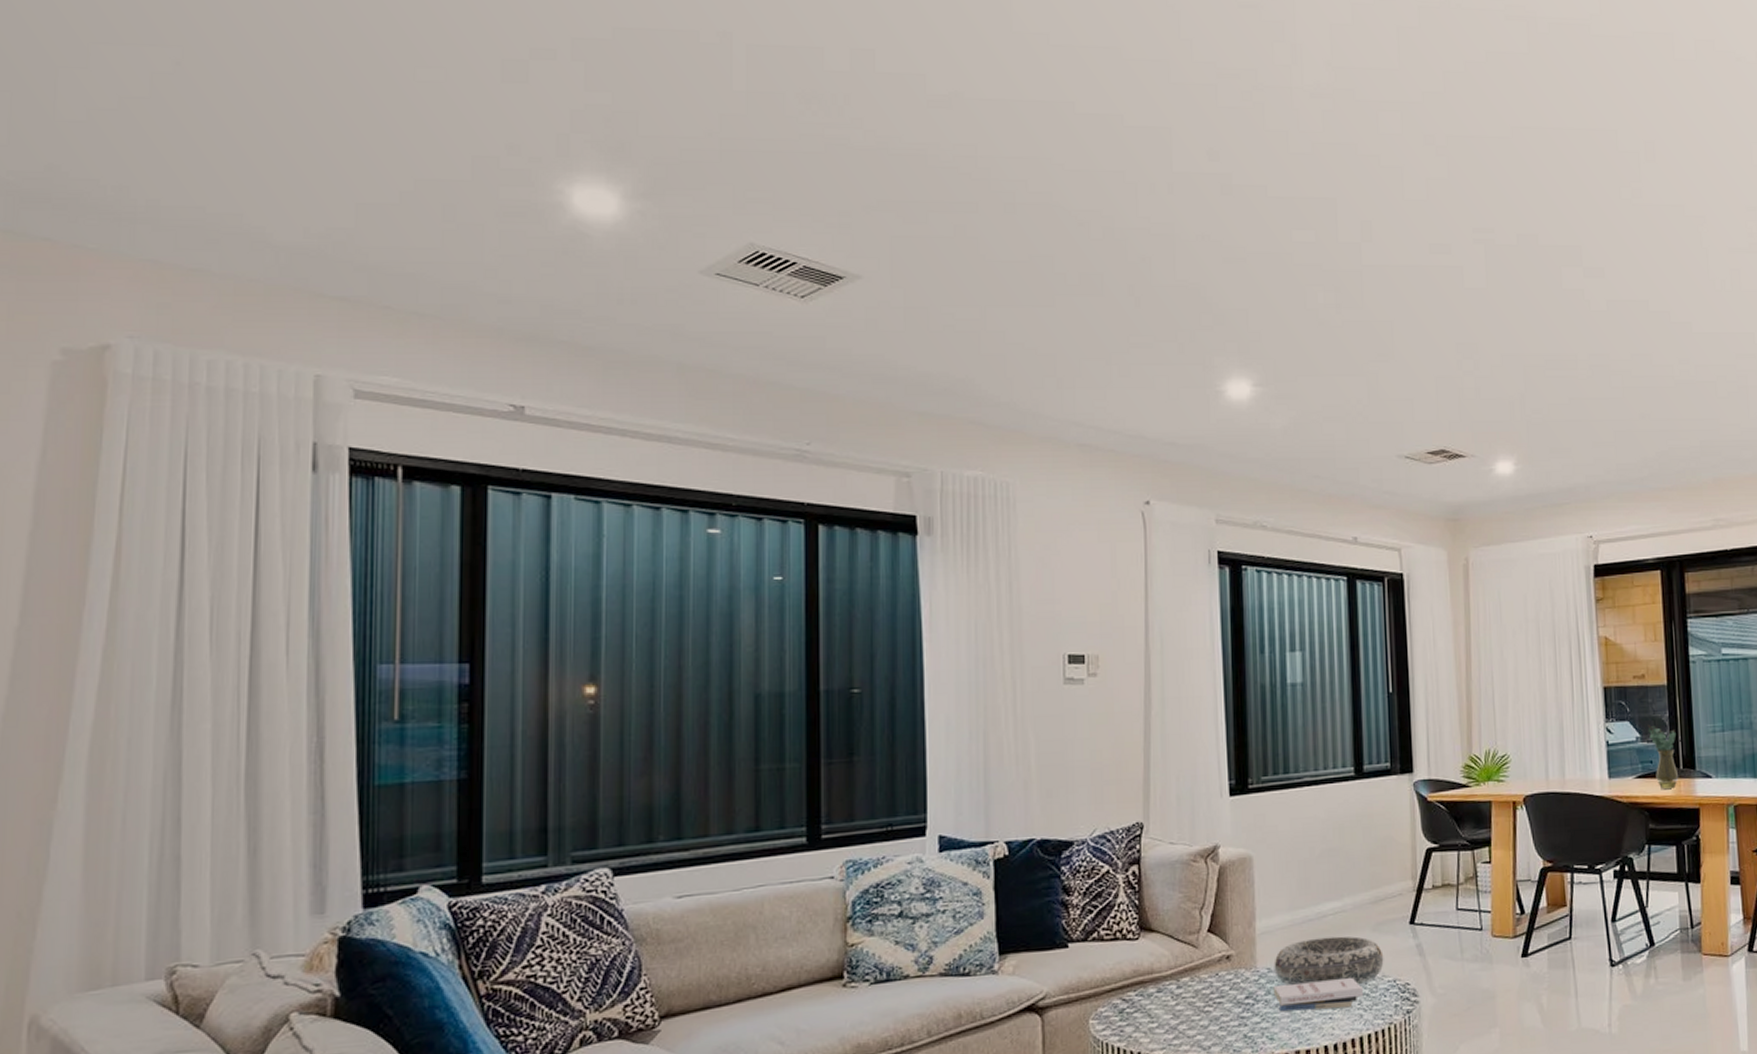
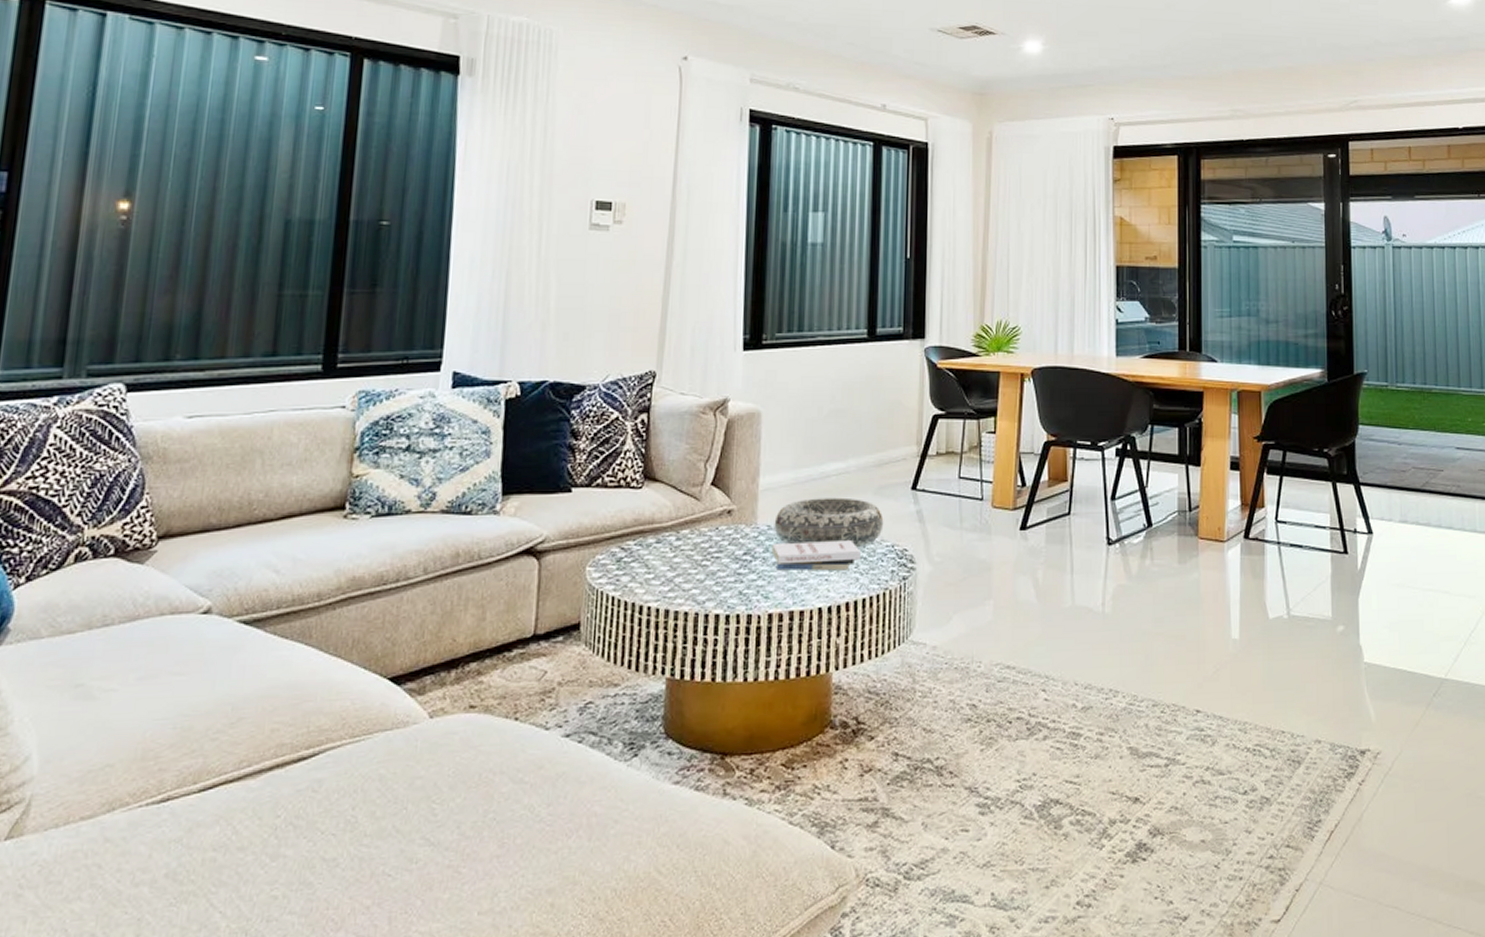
vase: present [1647,725,1679,790] -> none [1157,306,1185,371]

